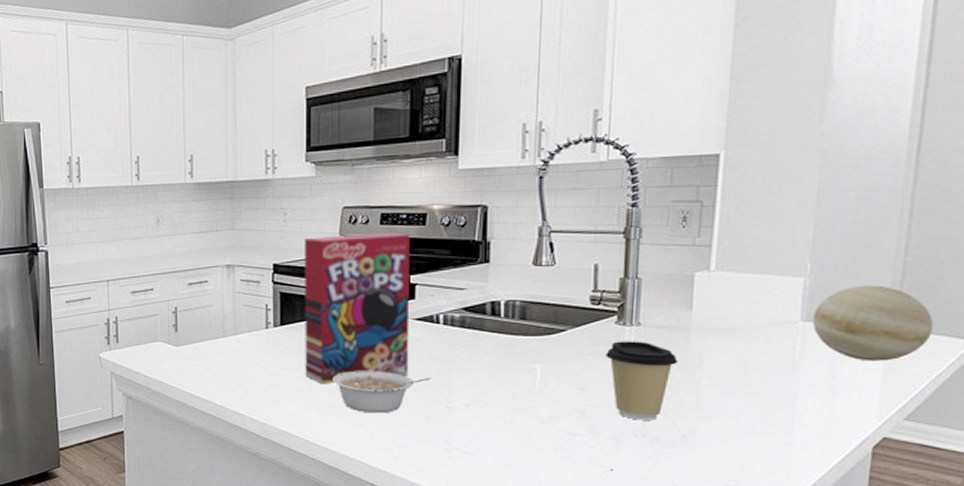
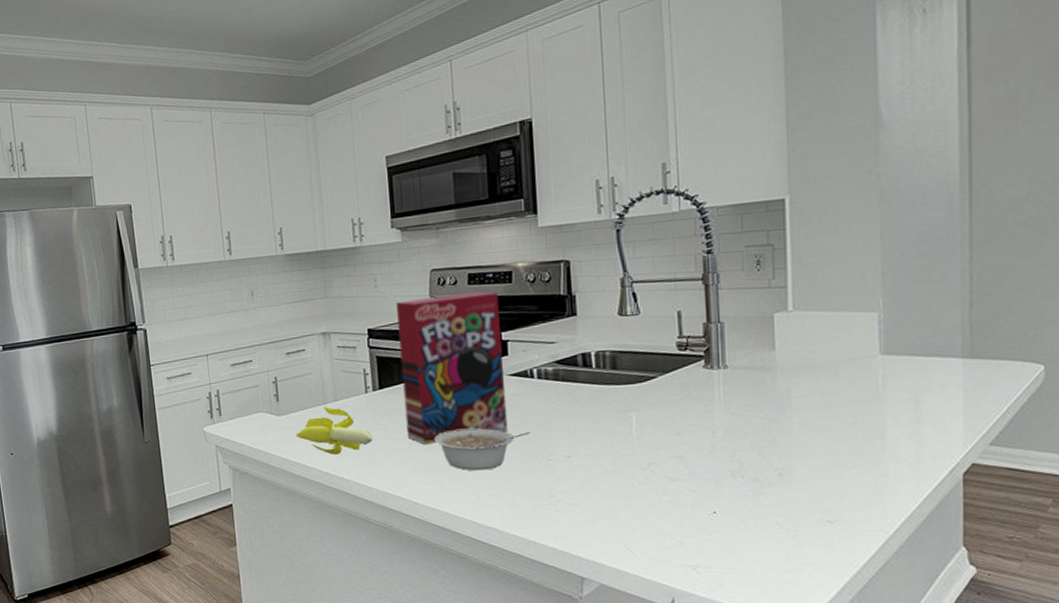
banana: none [192,339,270,388] -> present [295,406,373,455]
coffee cup: present [605,341,678,420] -> none [697,383,767,461]
decorative ball: present [812,285,934,362] -> none [890,315,1005,390]

